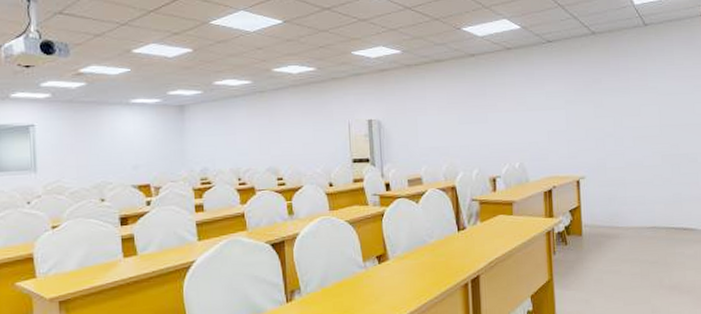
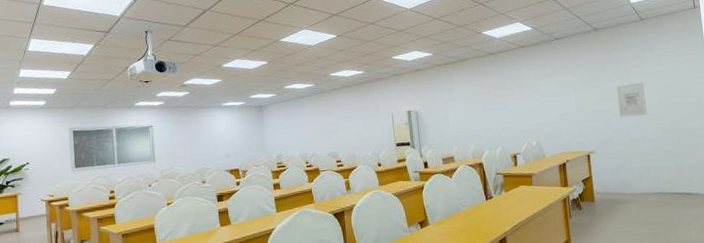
wall art: none [613,98,645,139] -> present [616,82,647,118]

